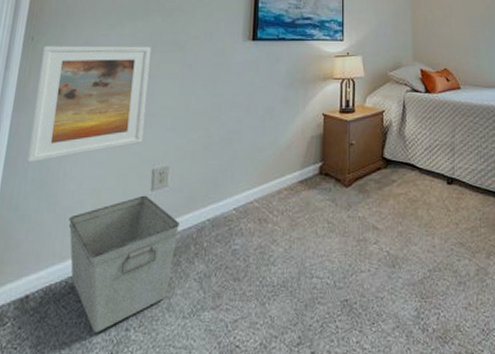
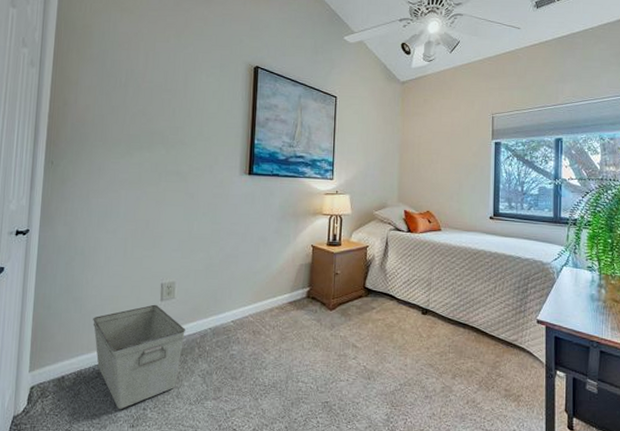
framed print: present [26,45,151,162] -> none [54,170,157,271]

